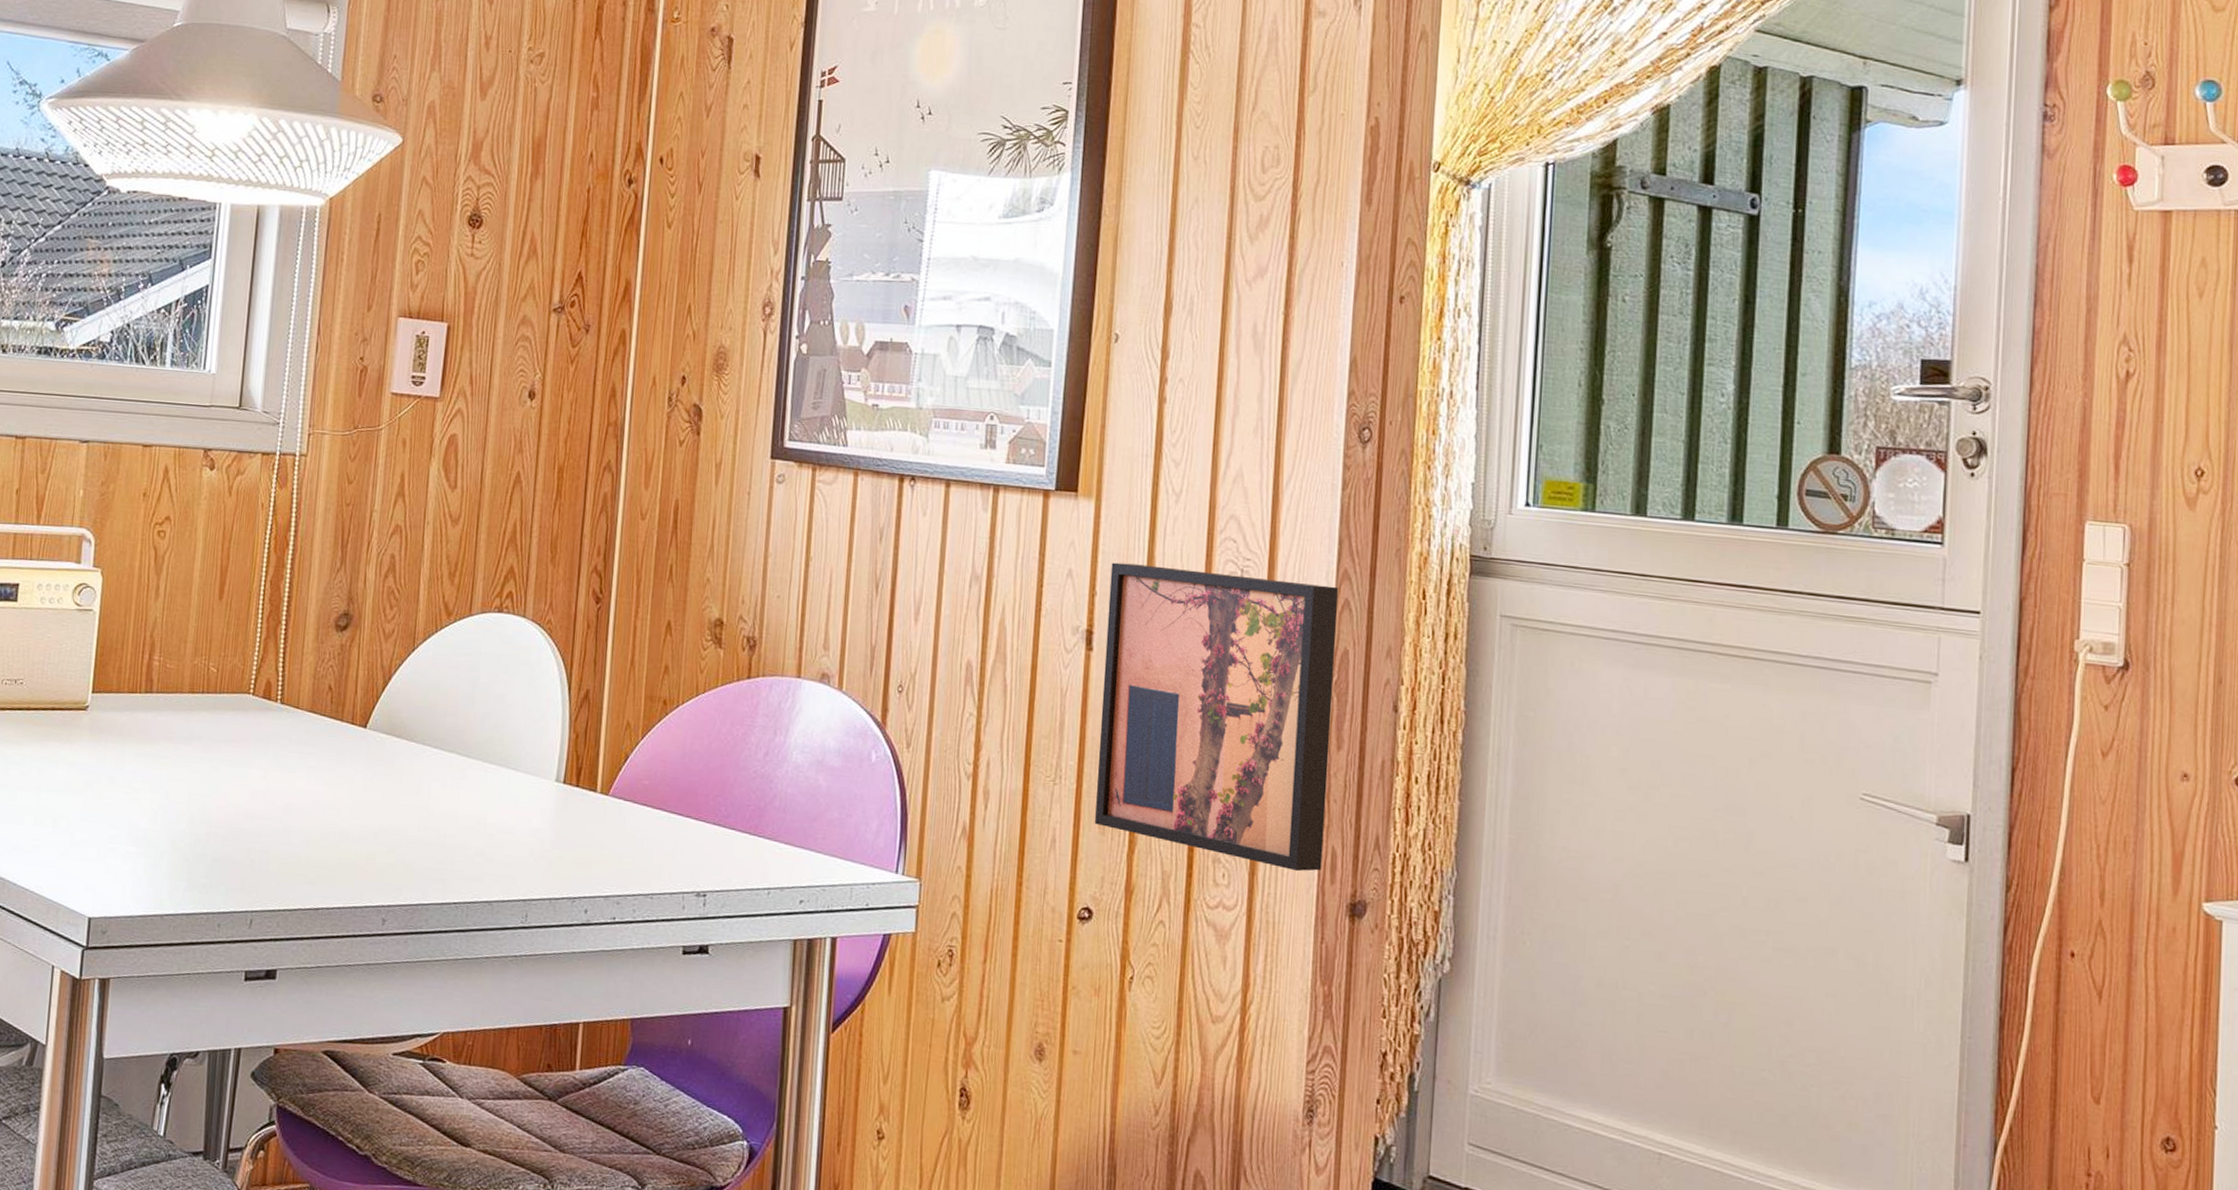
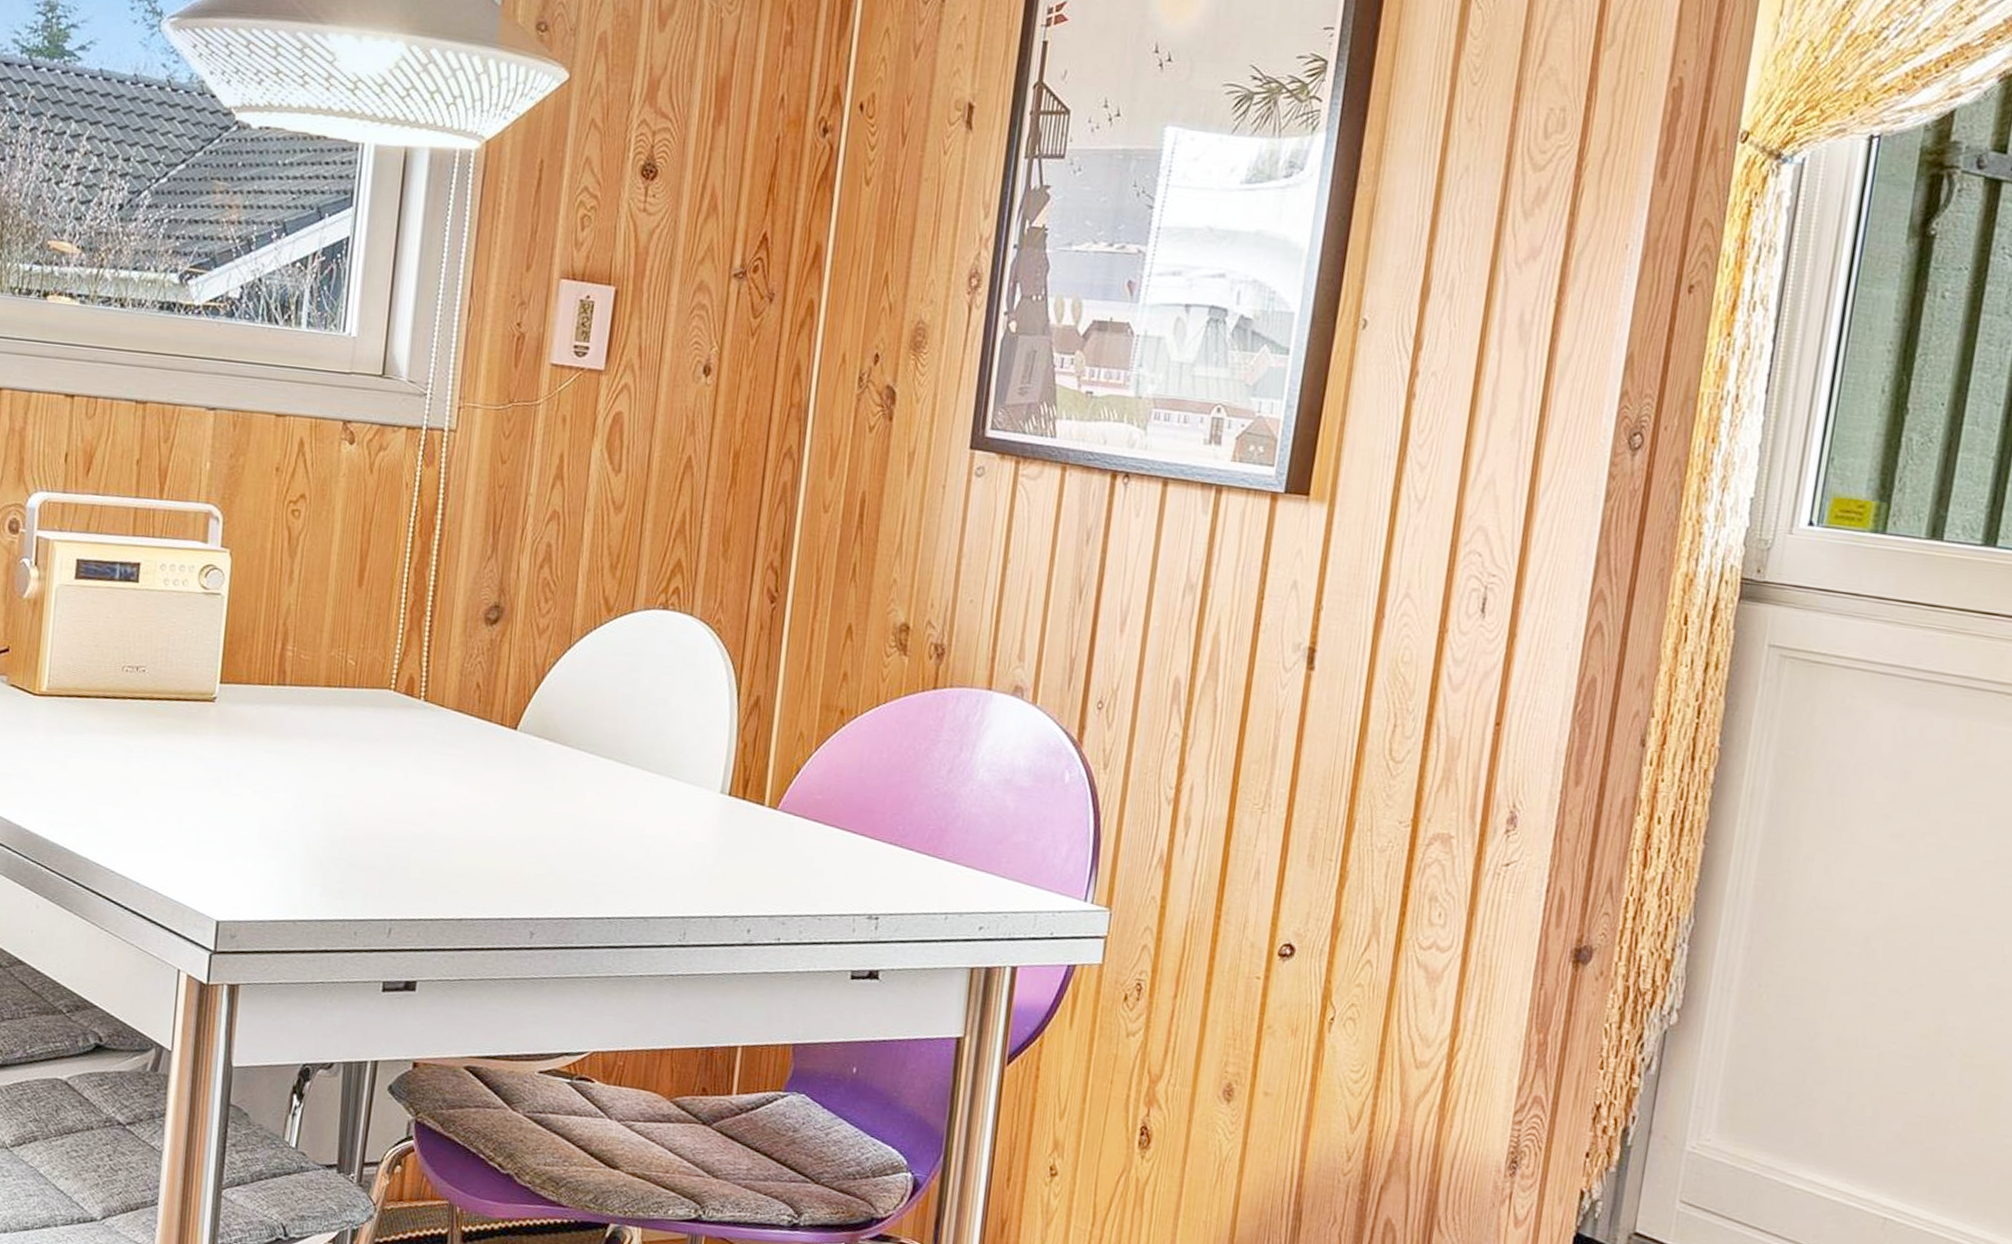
wall art: present [1094,562,1339,872] -> none [1303,574,1591,914]

